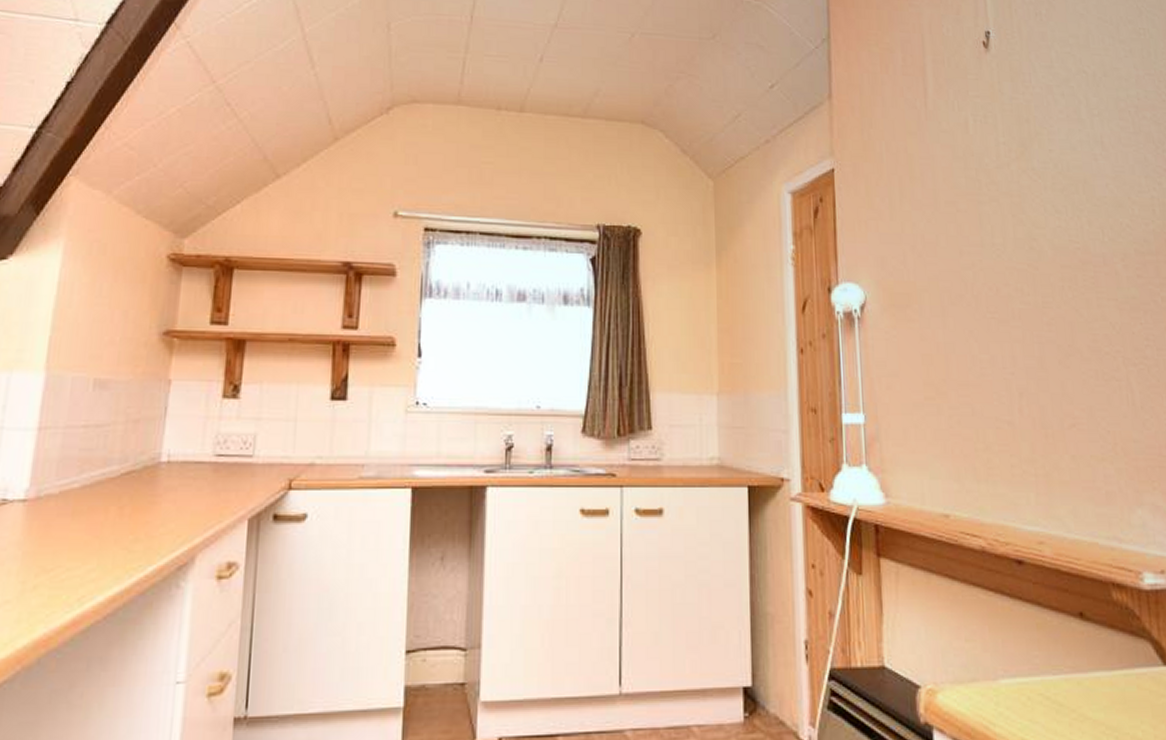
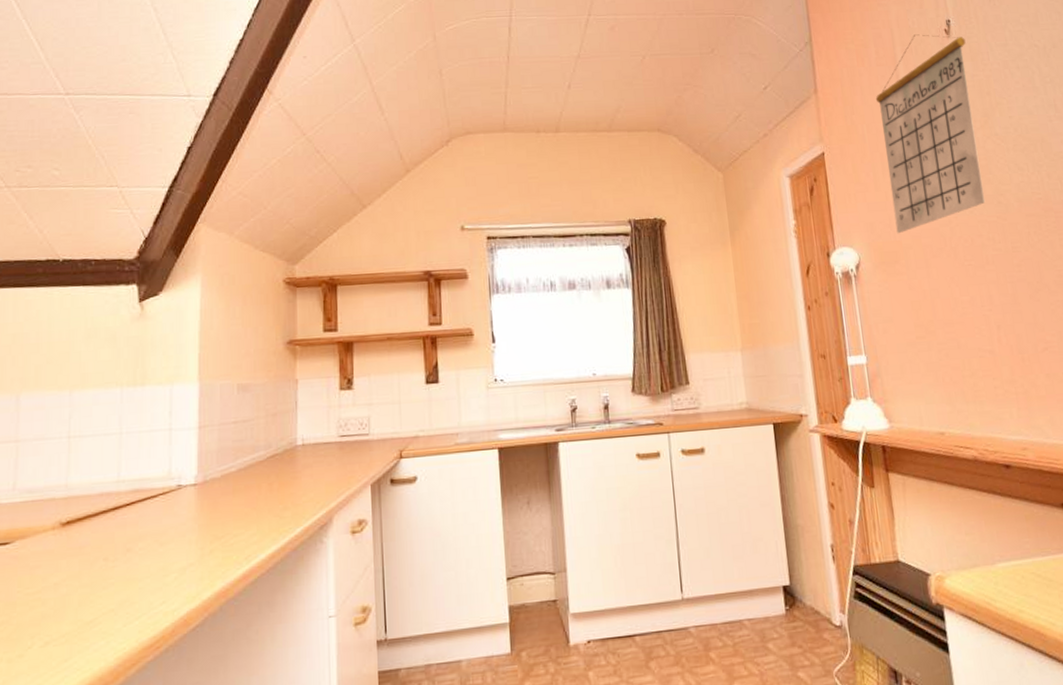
calendar: none [898,44,1016,273] -> present [875,34,986,234]

